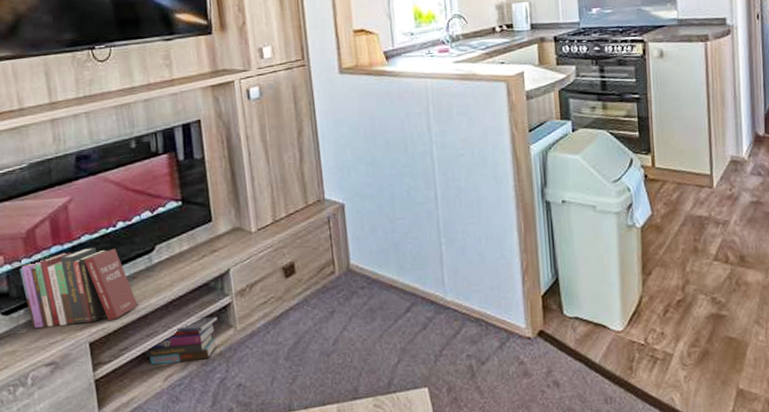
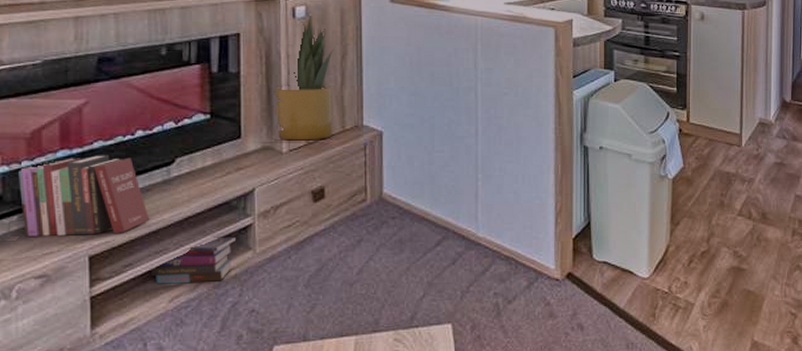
planter: none [238,95,296,220] -> present [274,16,335,141]

